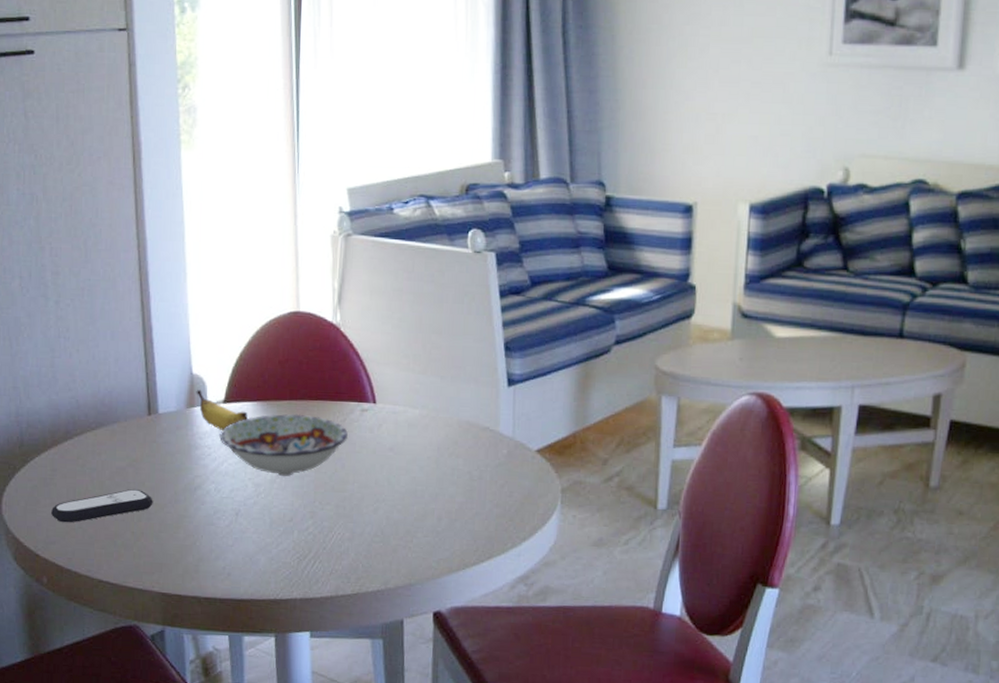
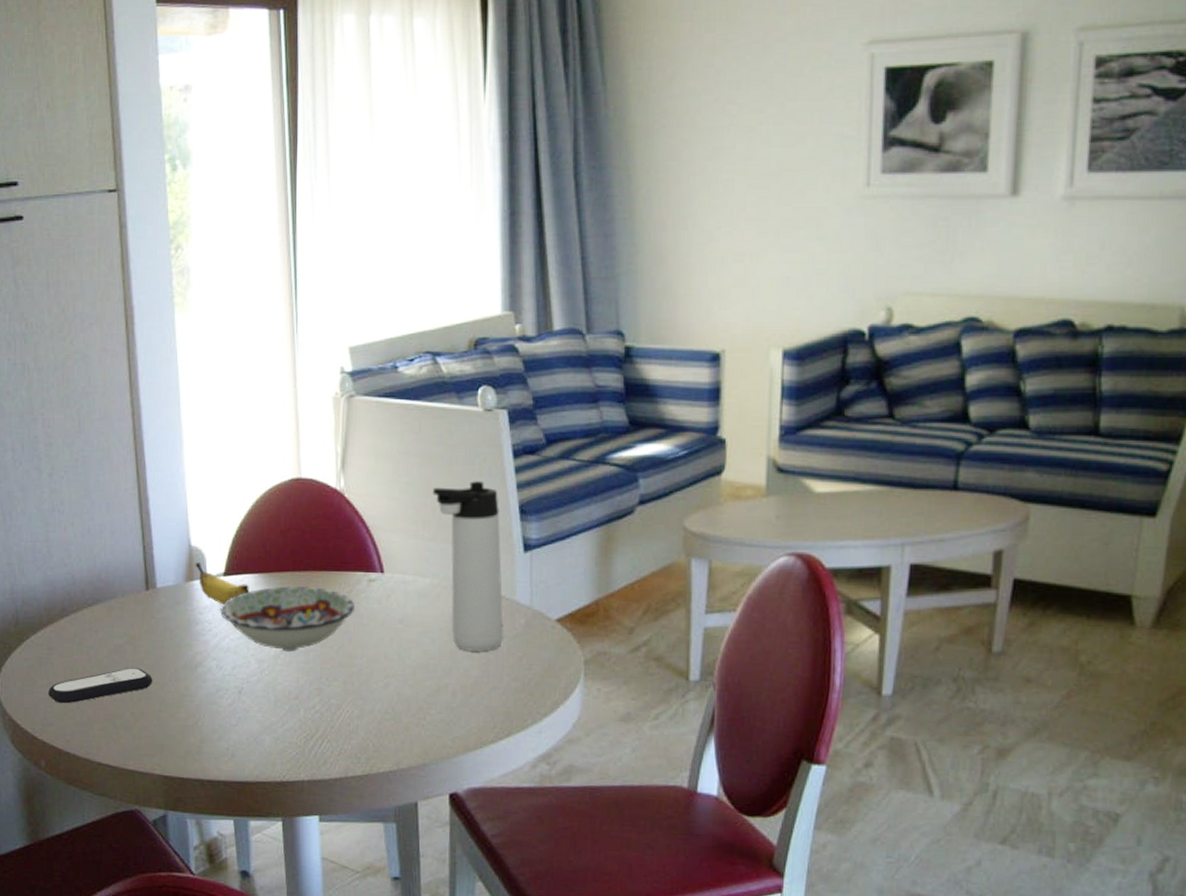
thermos bottle: none [423,318,488,479] -> present [432,481,504,652]

